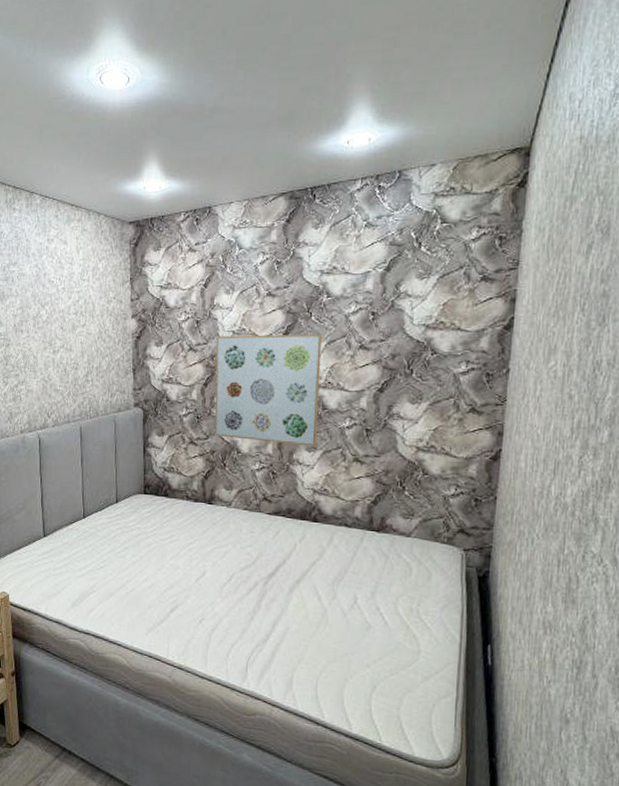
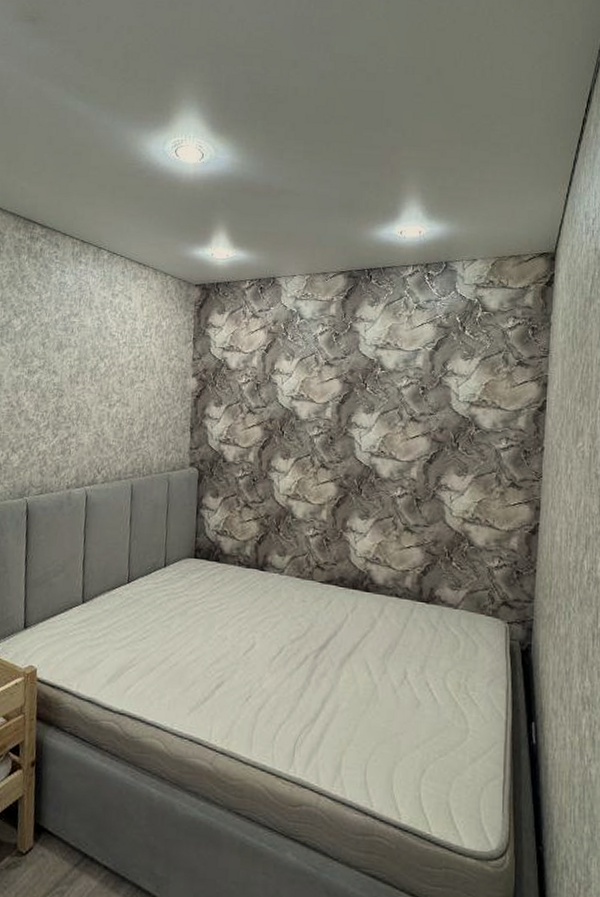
wall art: present [214,334,322,446] -> none [270,400,376,514]

